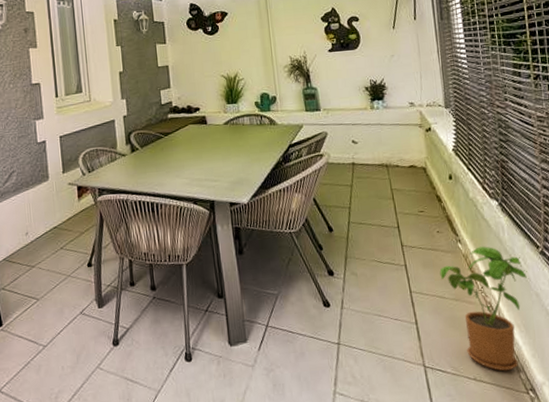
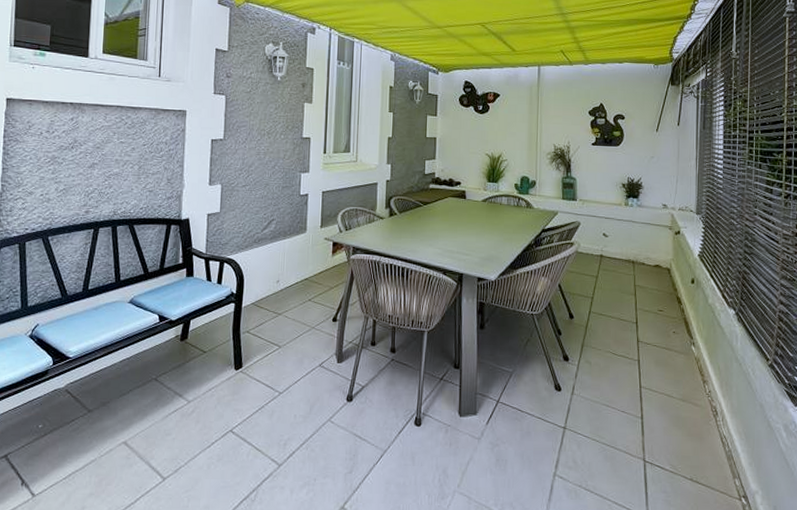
house plant: present [439,246,529,372] -> none [670,352,756,476]

